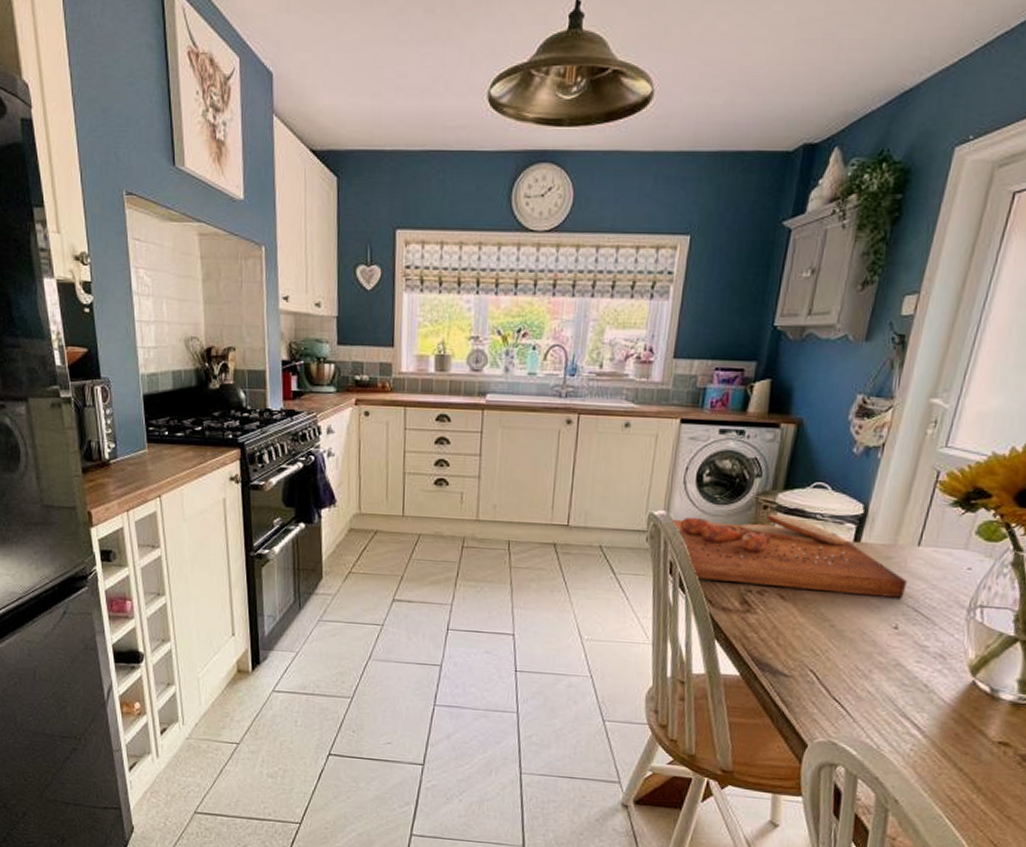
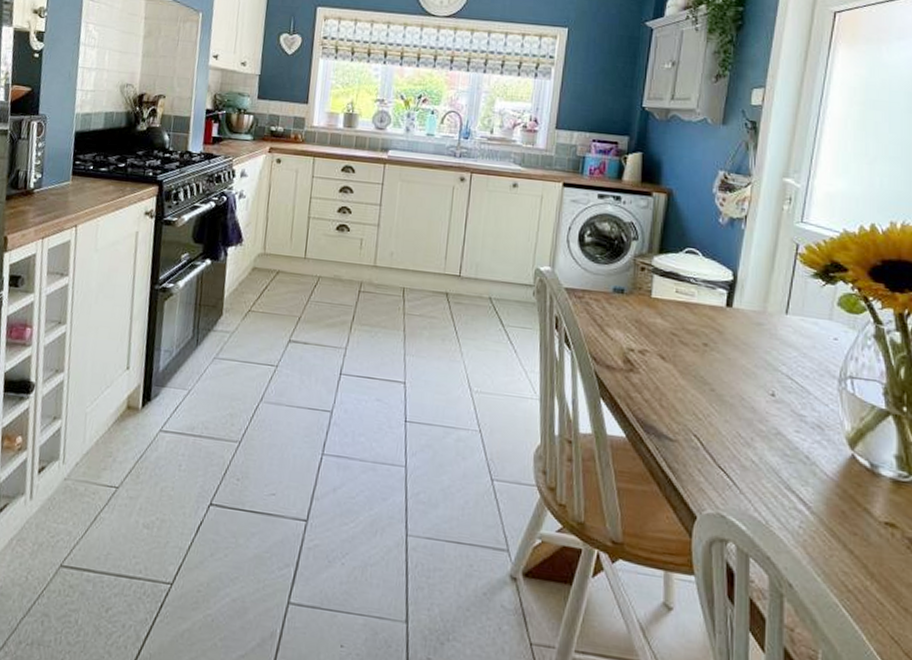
cutting board: present [669,513,907,598] -> none [554,274,779,365]

